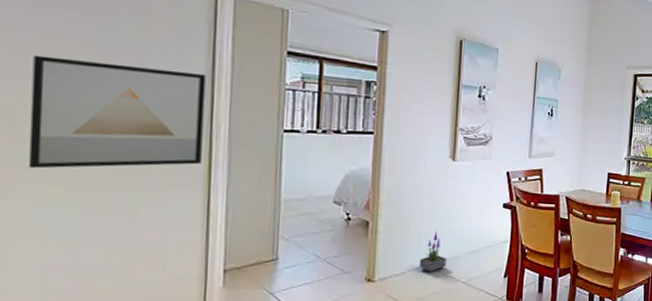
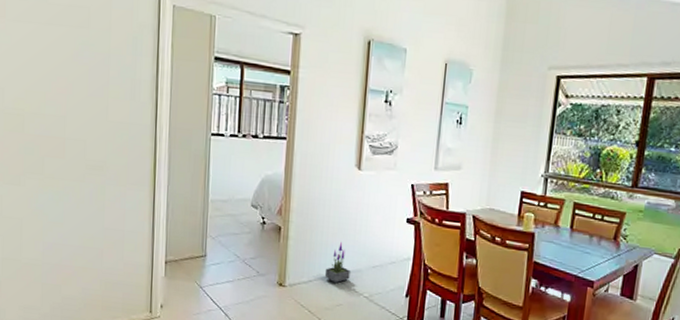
wall art: present [28,55,206,169] -> none [33,64,152,164]

